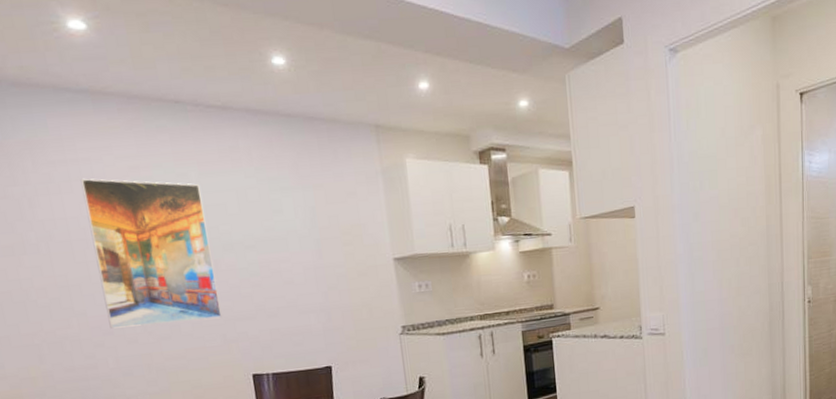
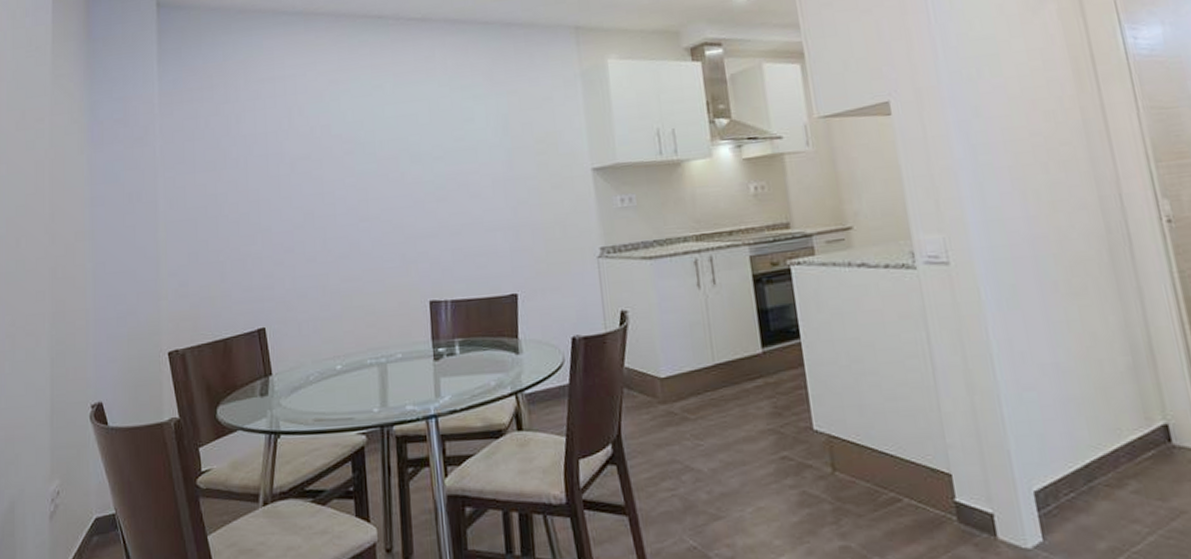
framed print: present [80,178,222,329] -> none [284,93,403,246]

